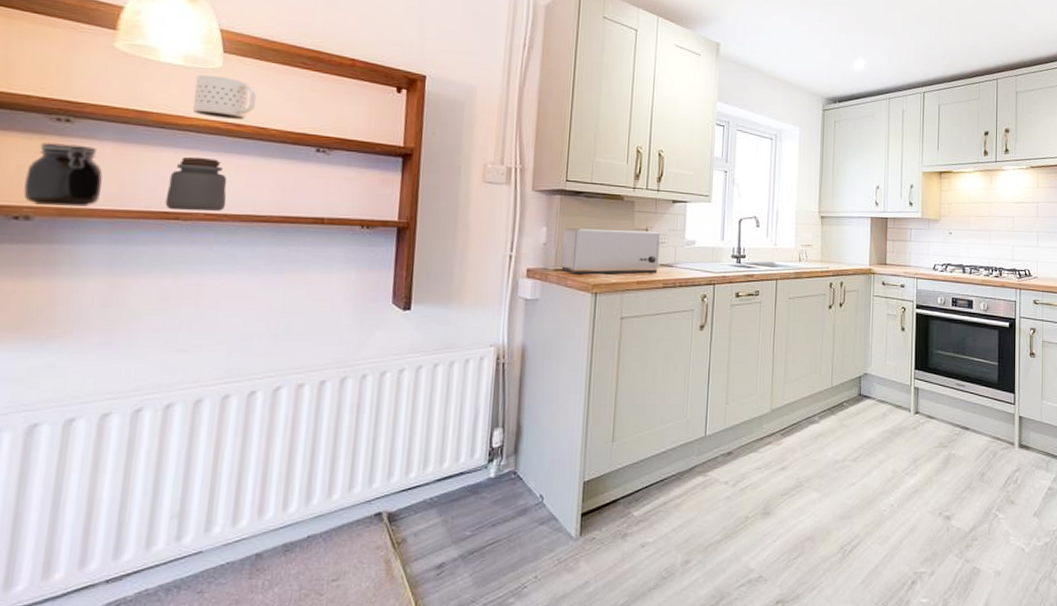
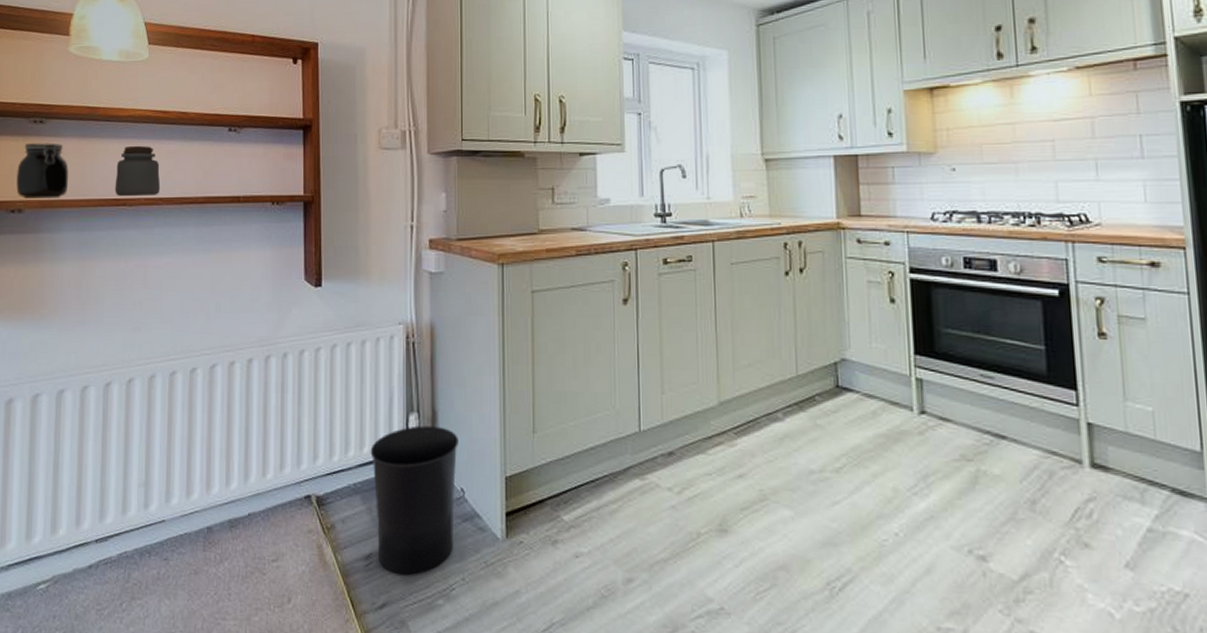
mug: present [192,74,257,119] -> none [129,67,177,107]
waste bin: none [450,440,541,579] -> present [370,425,458,575]
toaster: present [561,228,660,276] -> none [463,190,569,245]

